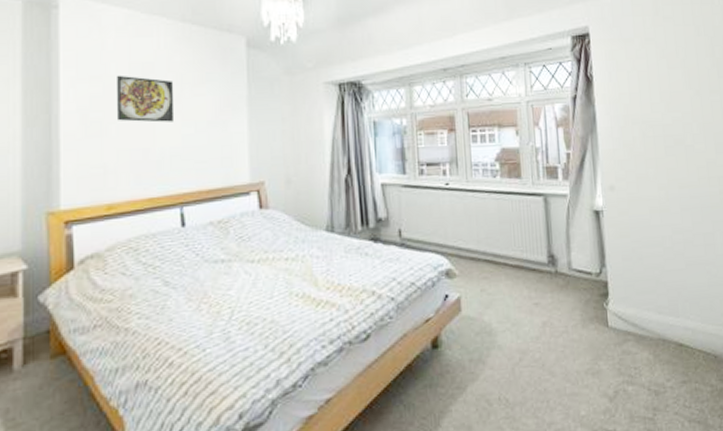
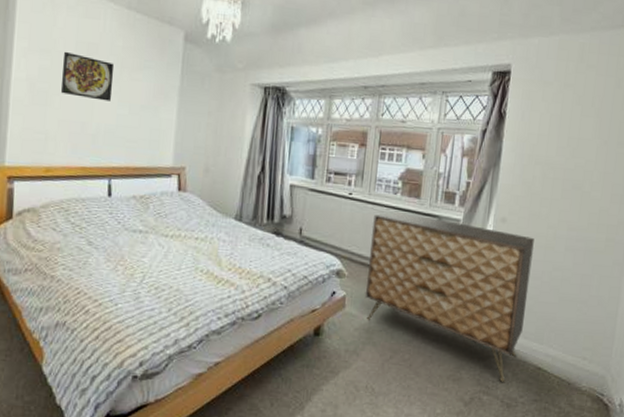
dresser: none [476,195,655,367] -> present [365,211,534,382]

